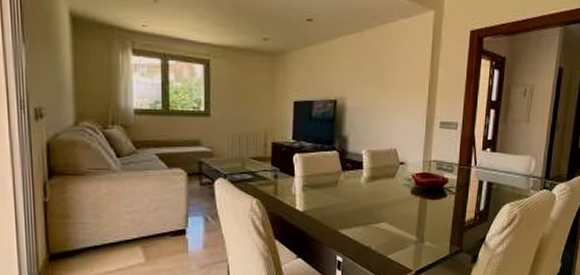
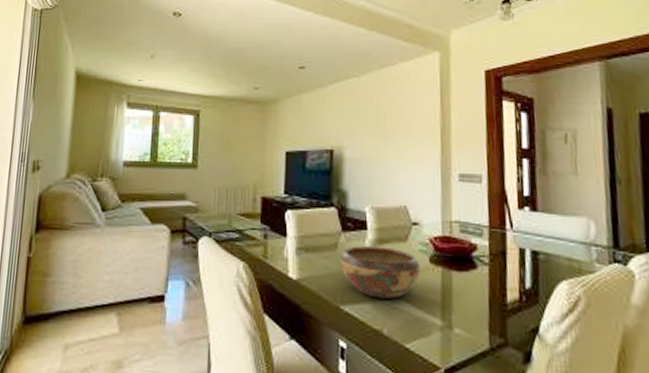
decorative bowl: none [339,182,403,223] -> present [340,246,420,299]

